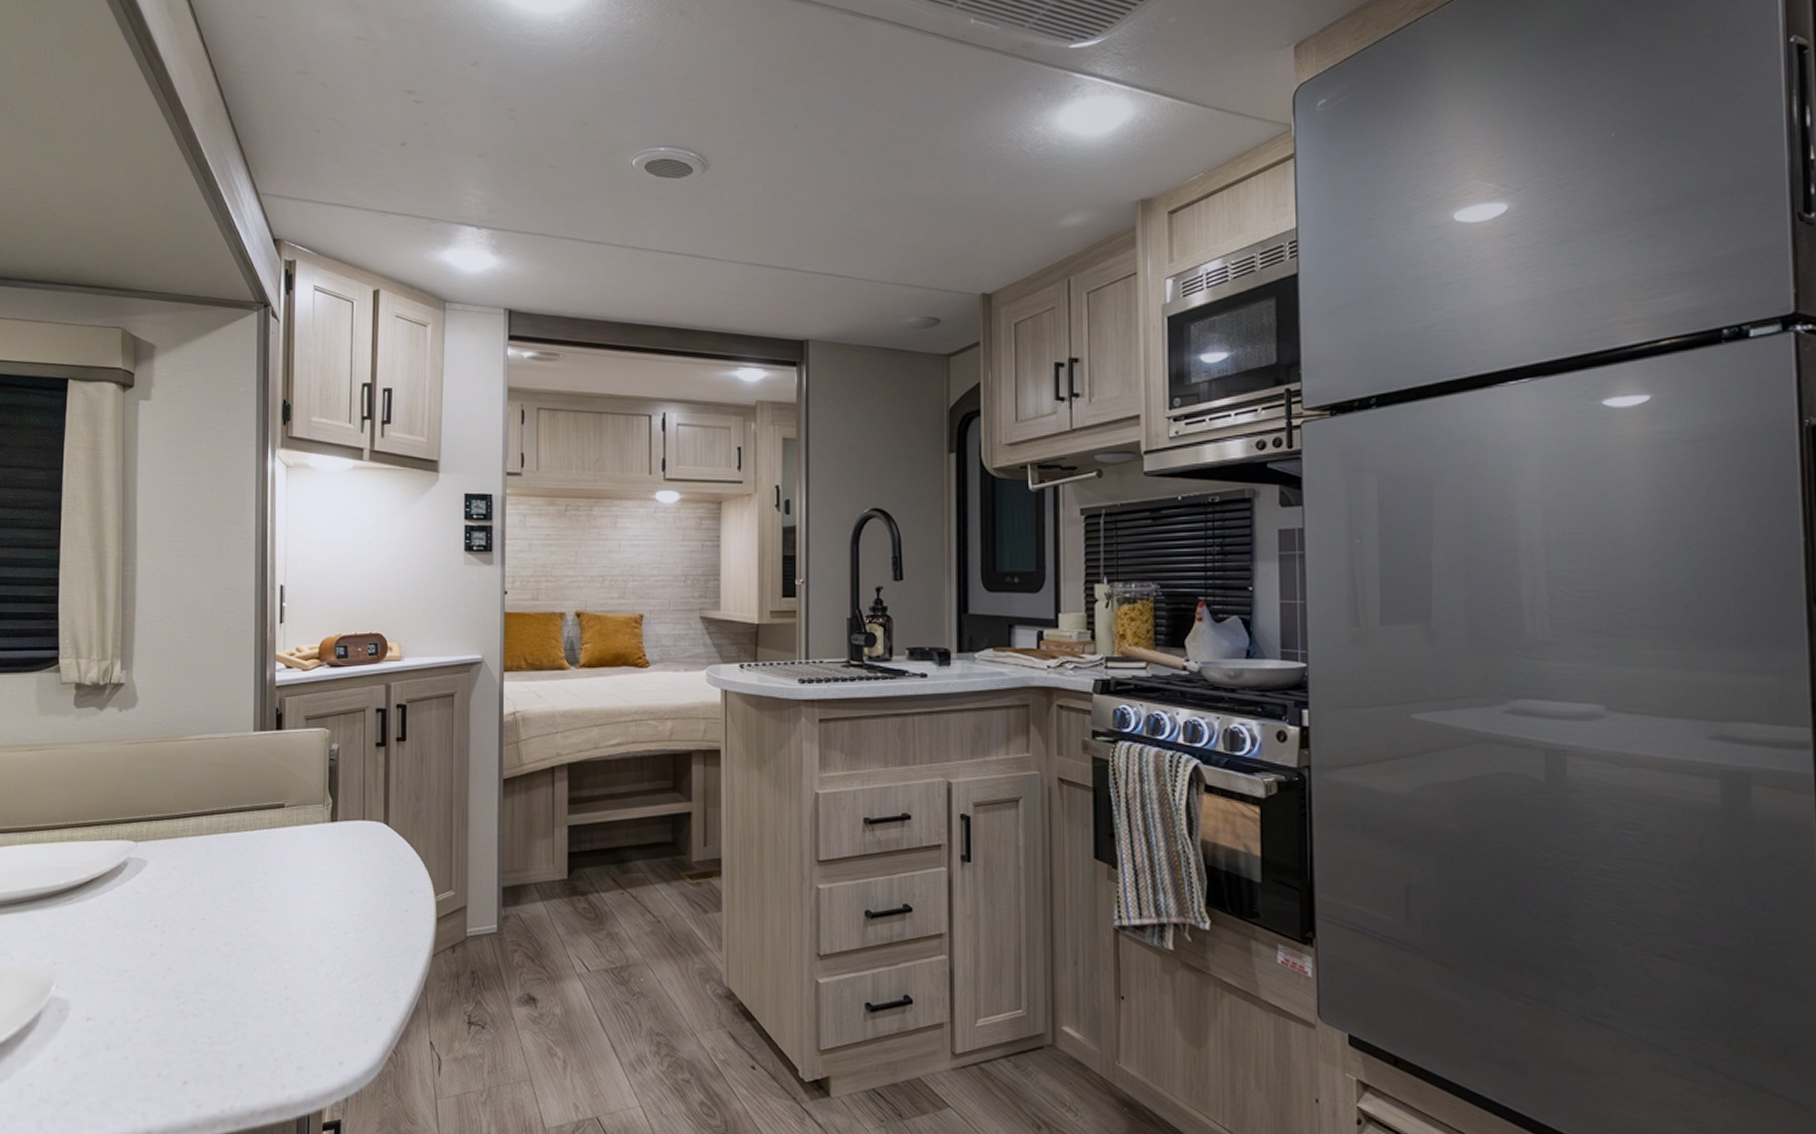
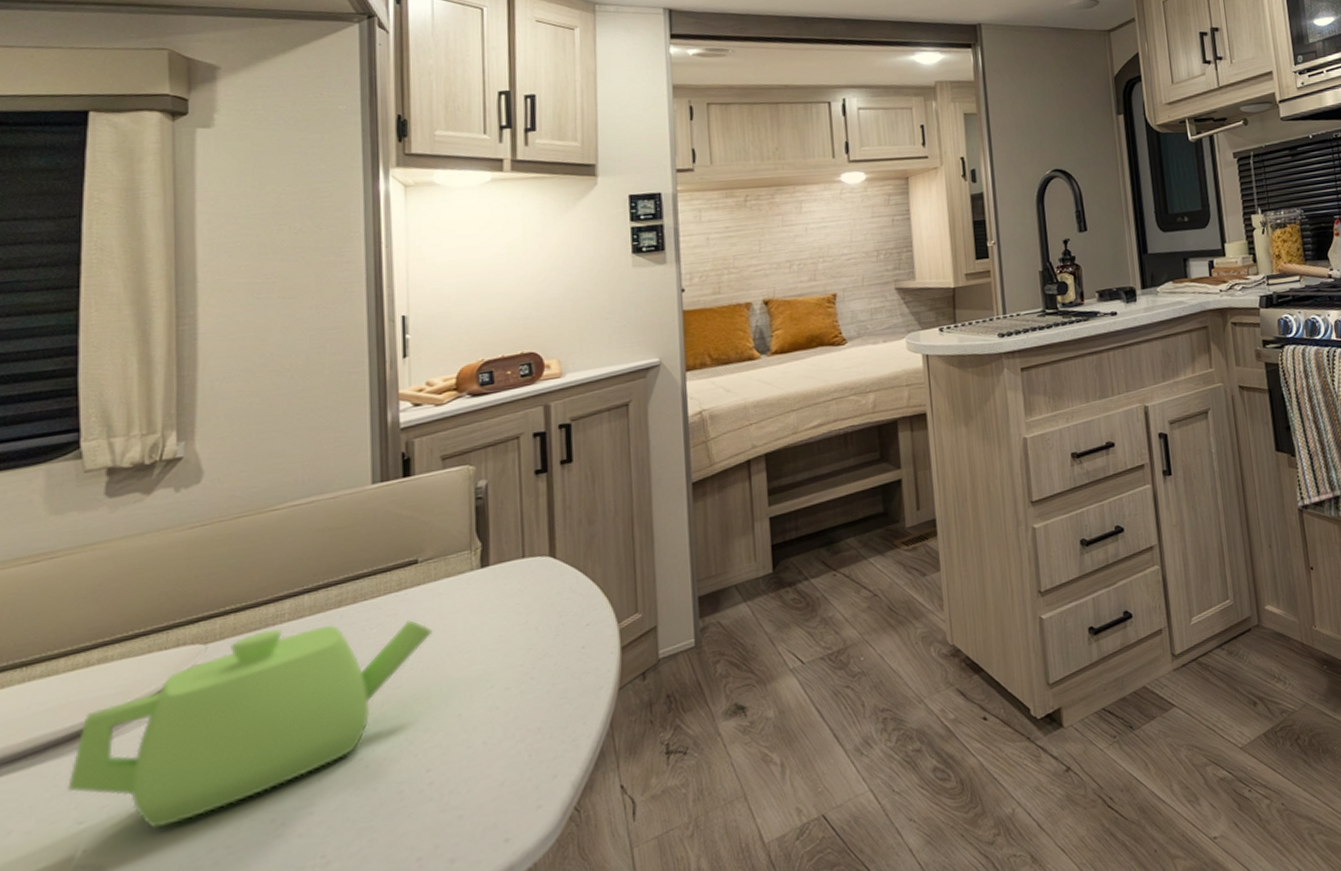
teapot: none [47,840,293,982] -> present [67,620,433,828]

